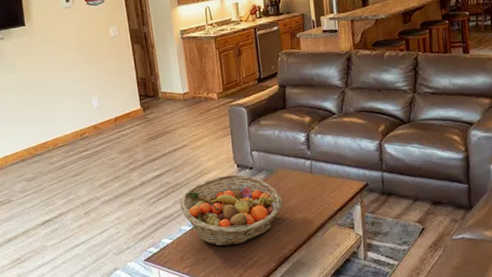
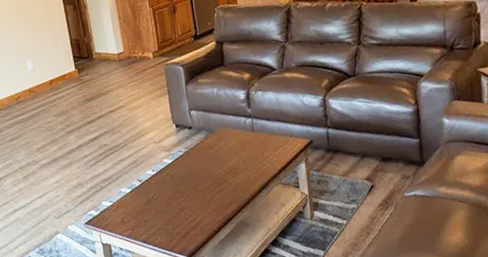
fruit basket: present [179,174,282,247] -> none [118,134,224,208]

